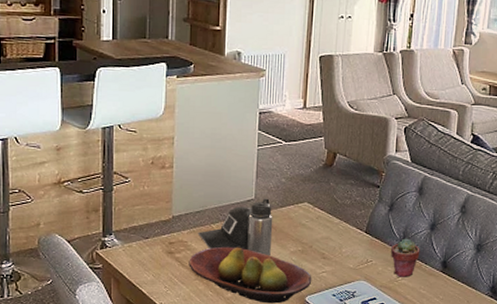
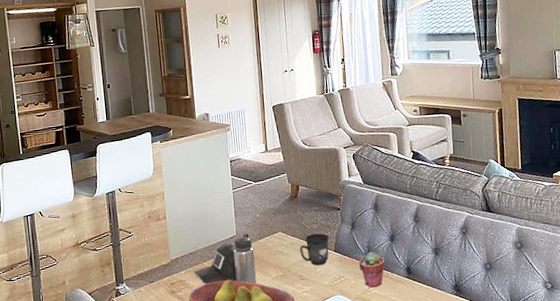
mug: none [326,210,363,245] -> present [300,233,330,265]

